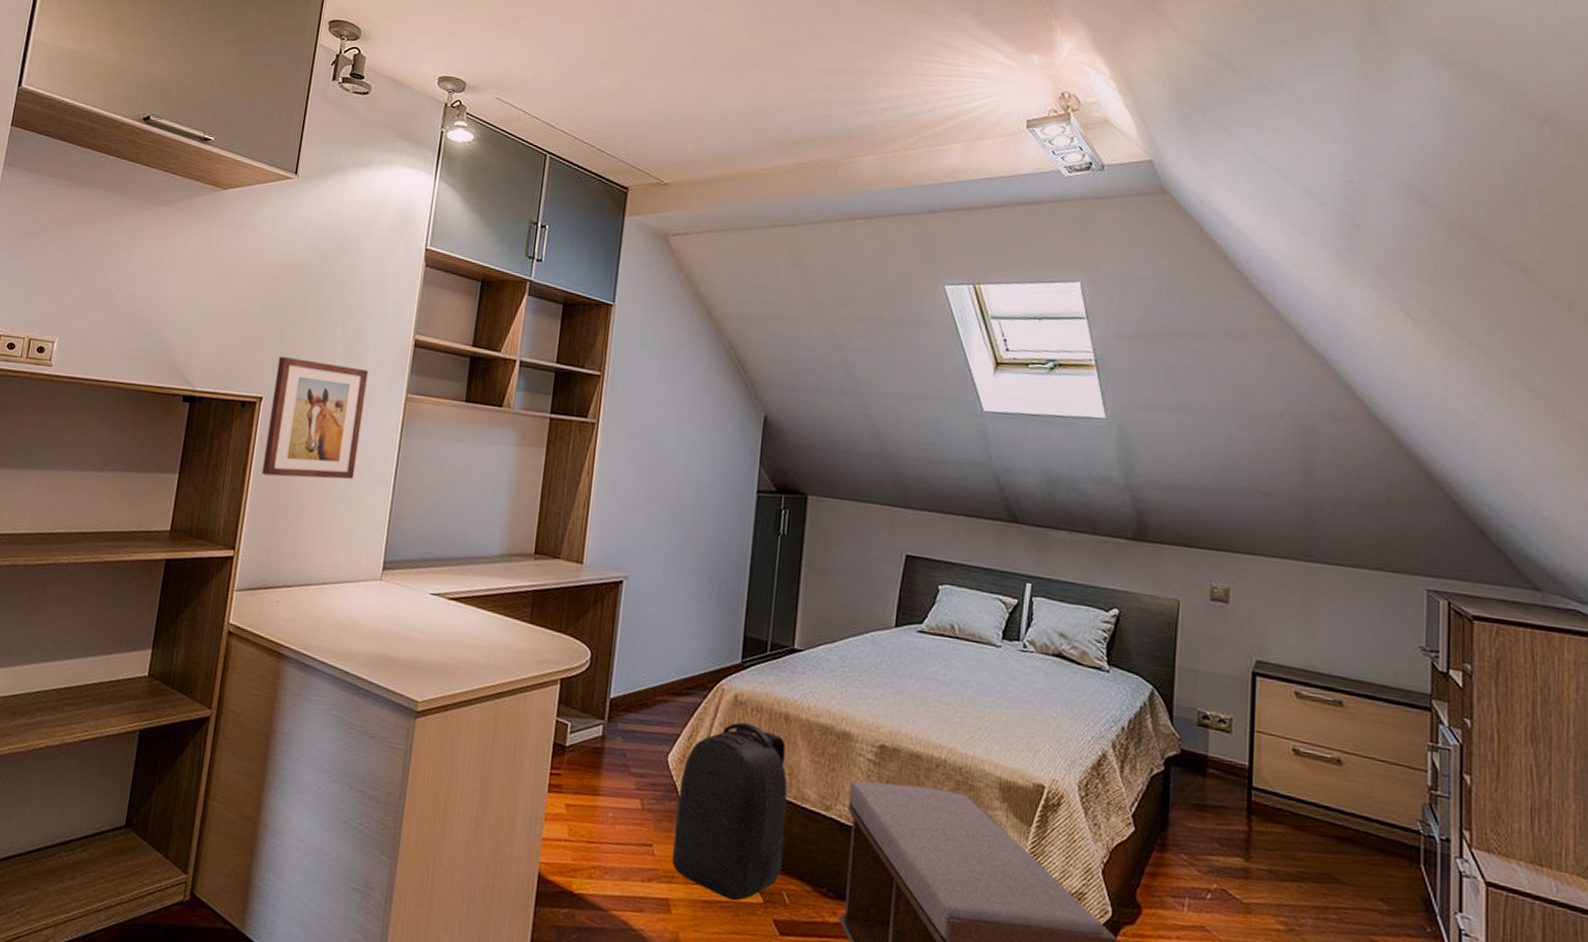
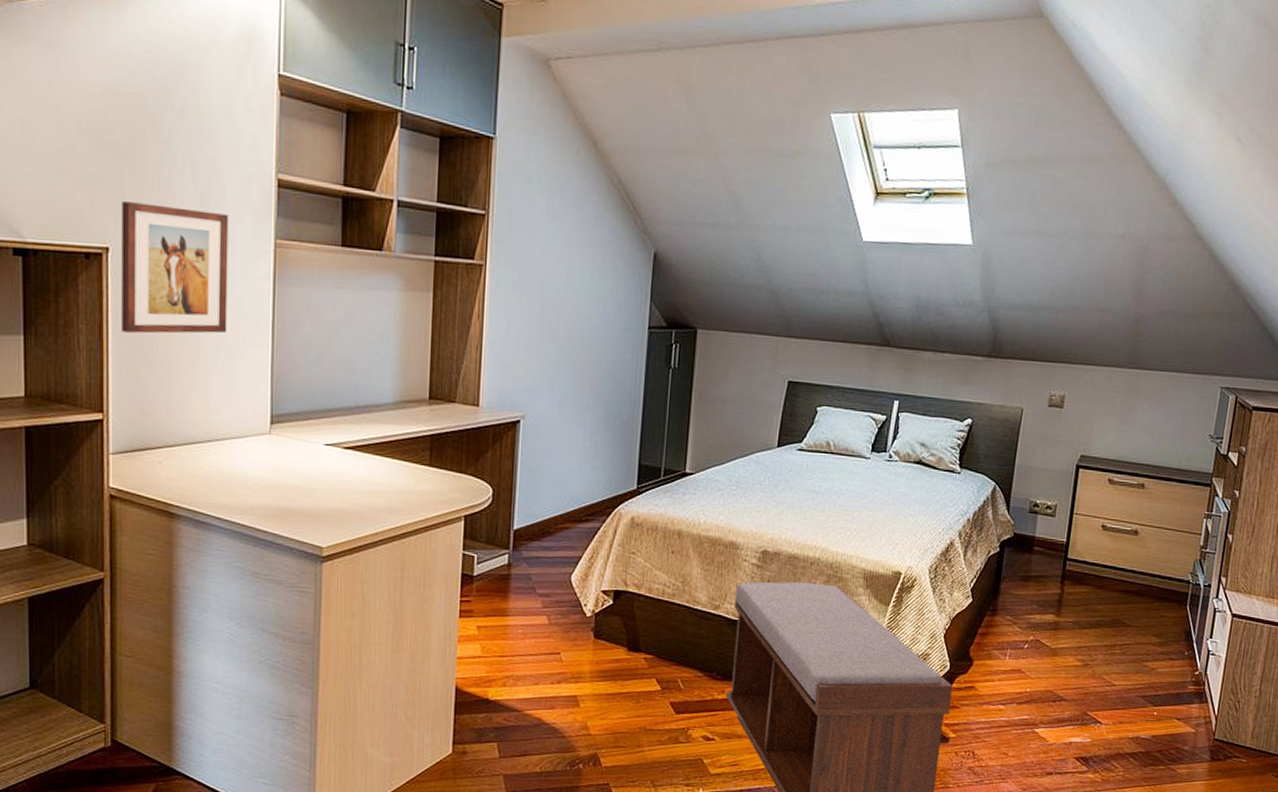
backpack: present [672,721,788,901] -> none [579,541,681,691]

